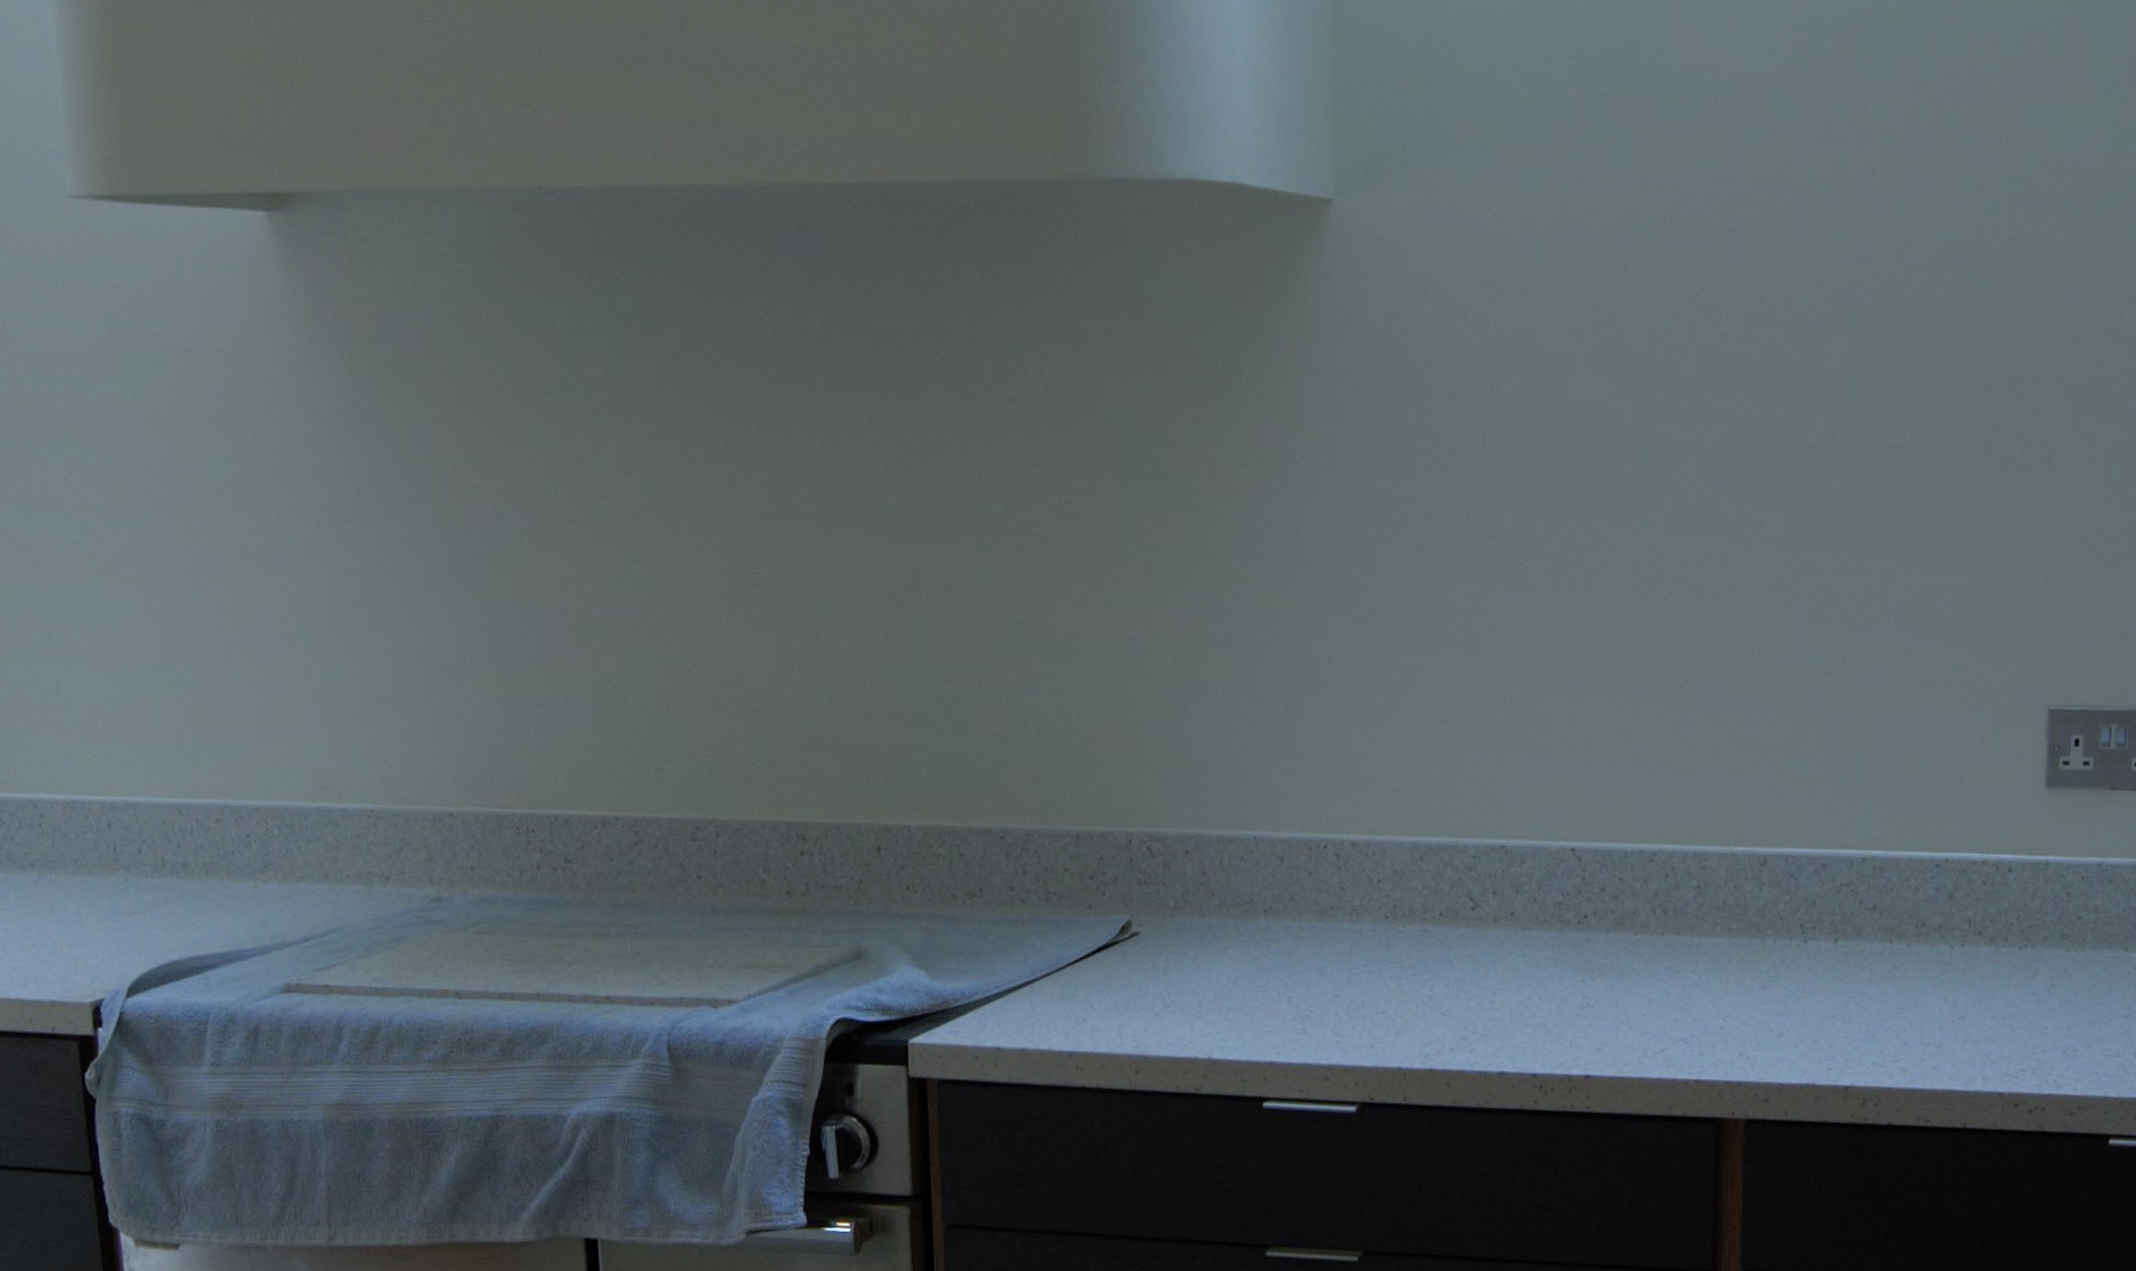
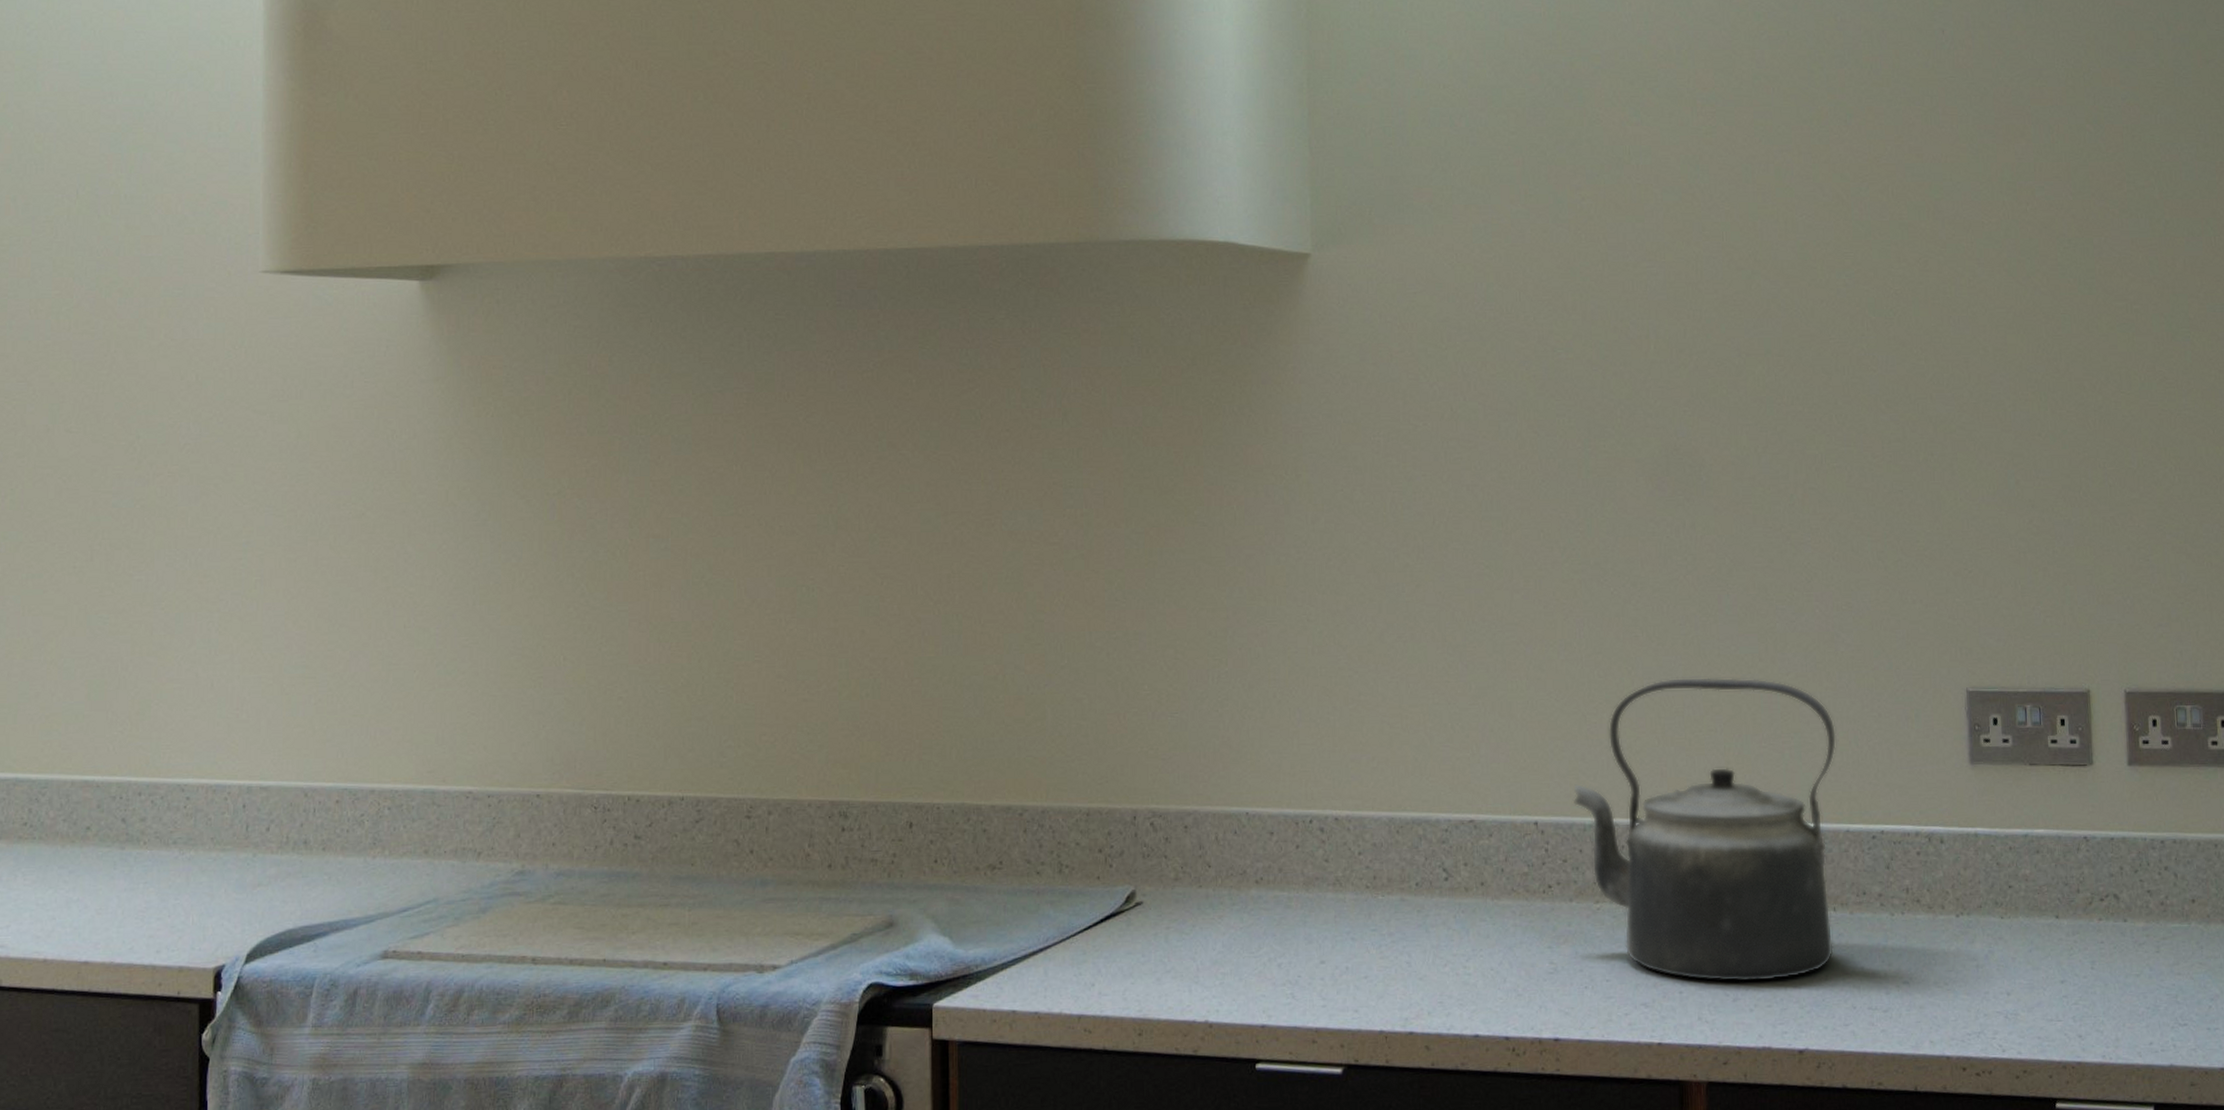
kettle: none [1614,691,1905,1017] -> present [1572,677,1837,983]

